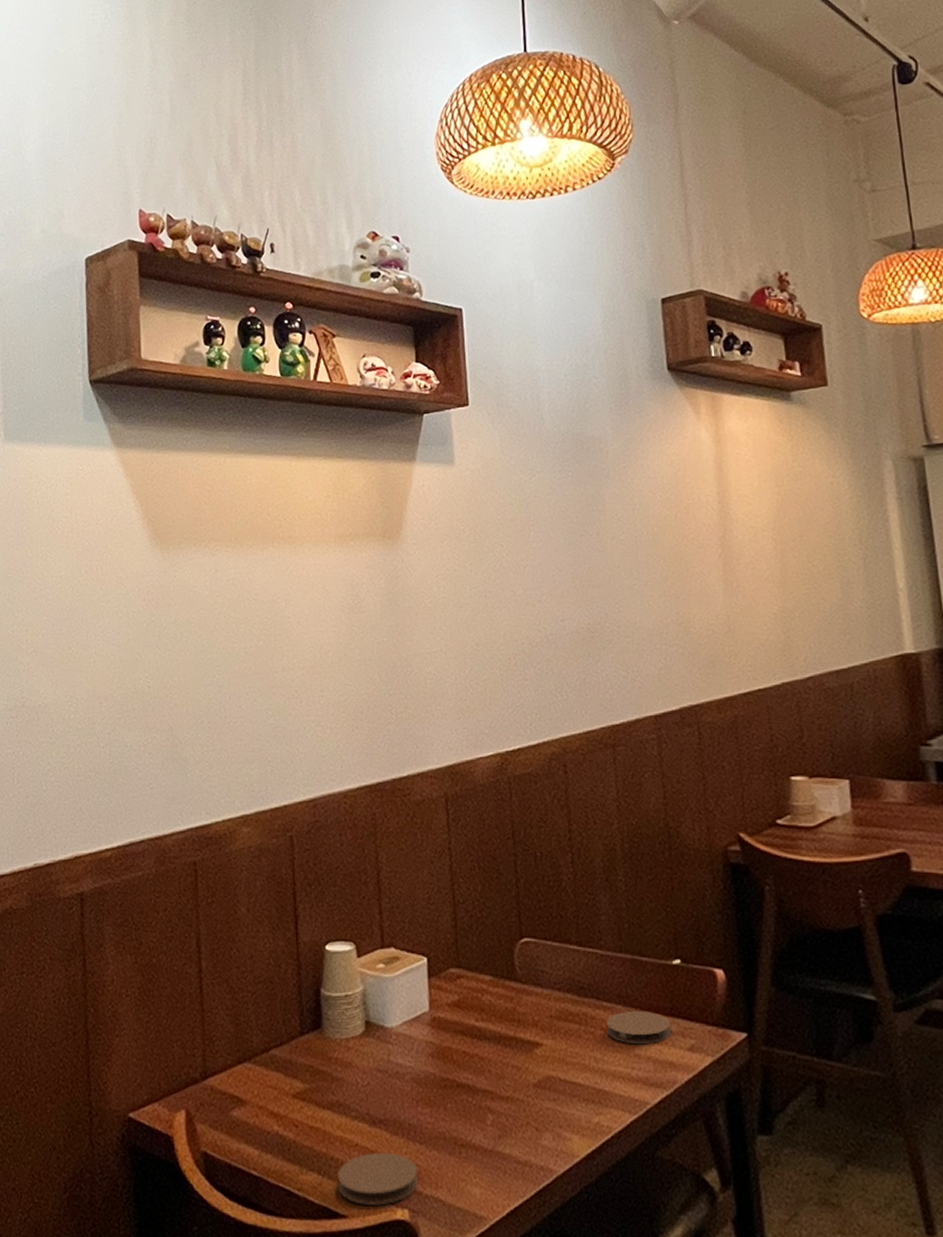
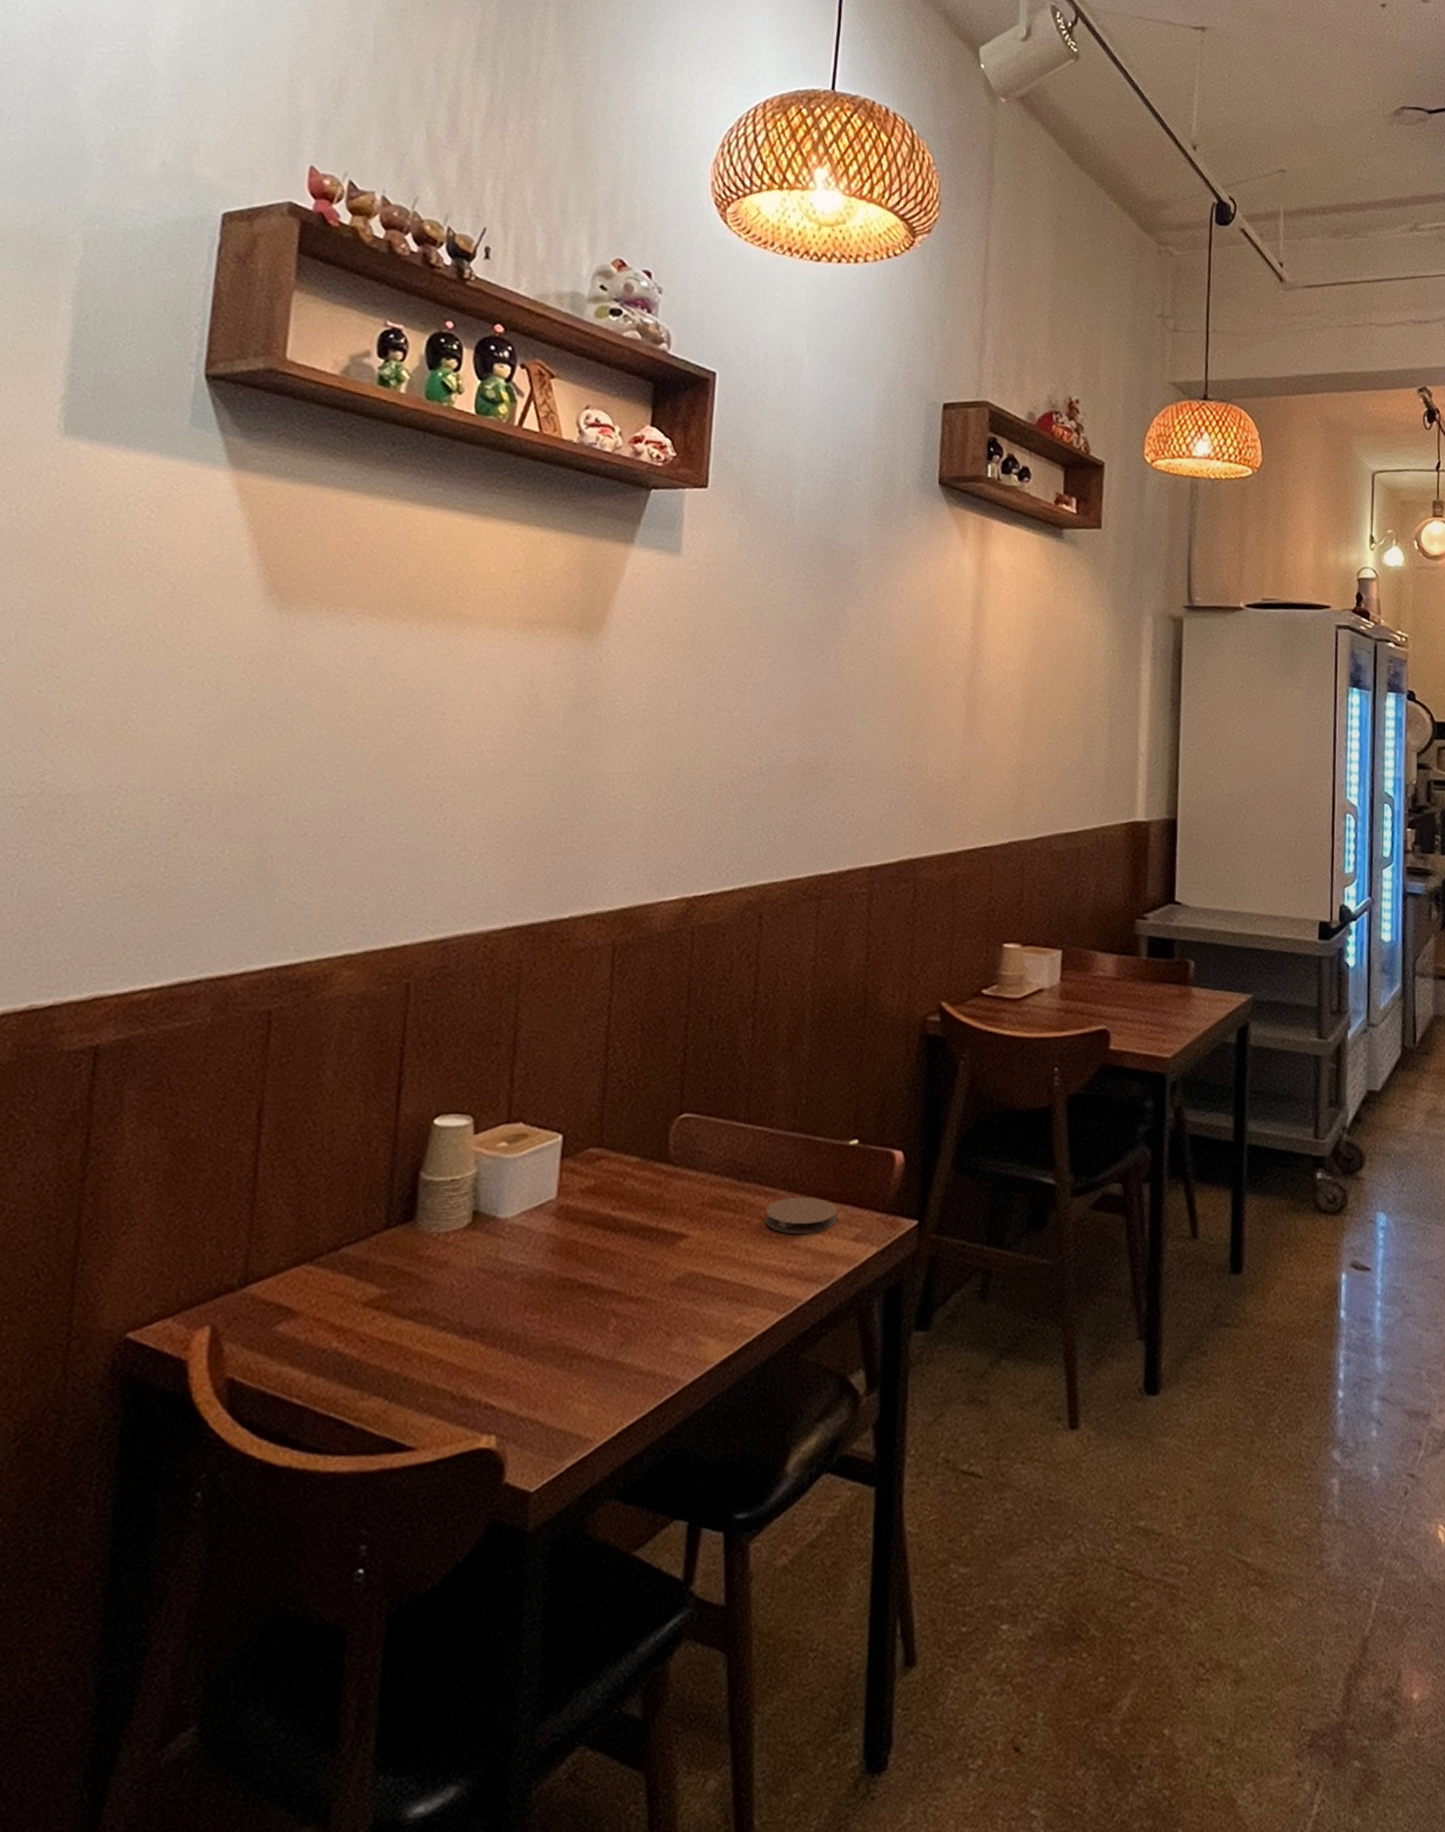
coaster: present [337,1152,419,1205] -> none [408,1368,515,1433]

